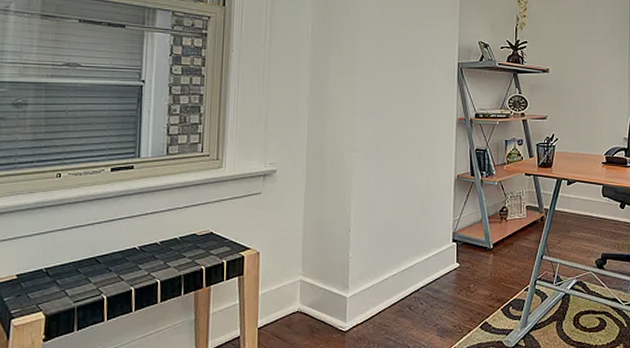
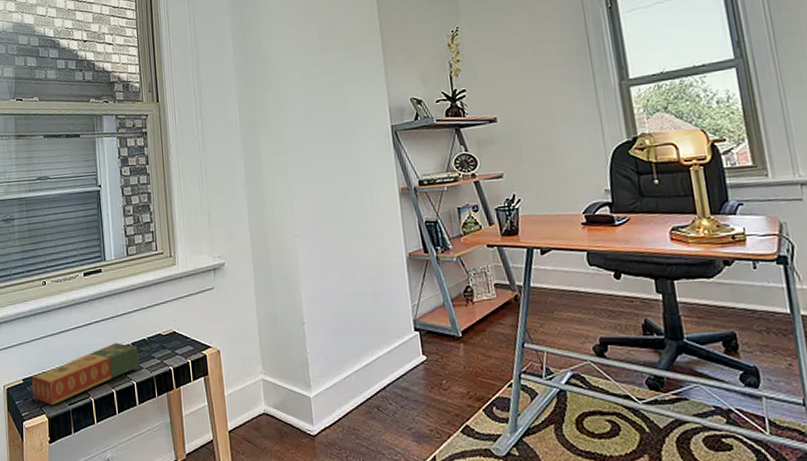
book: none [27,241,167,302] -> present [31,343,139,405]

